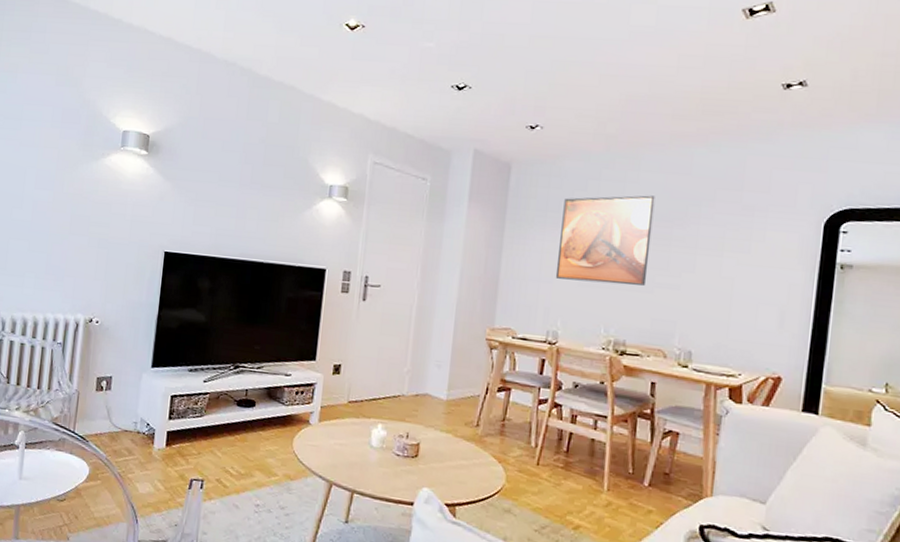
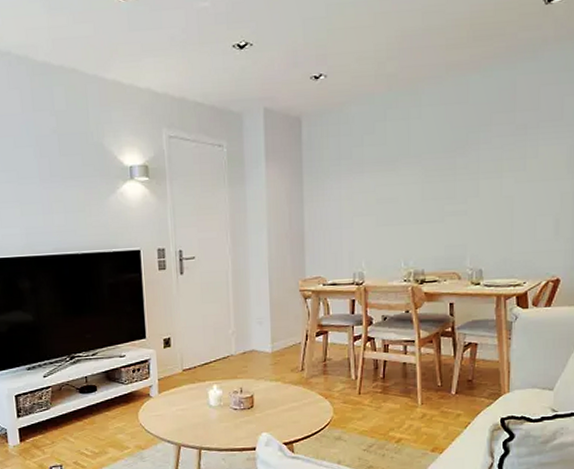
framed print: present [555,195,655,286] -> none [354,128,438,223]

